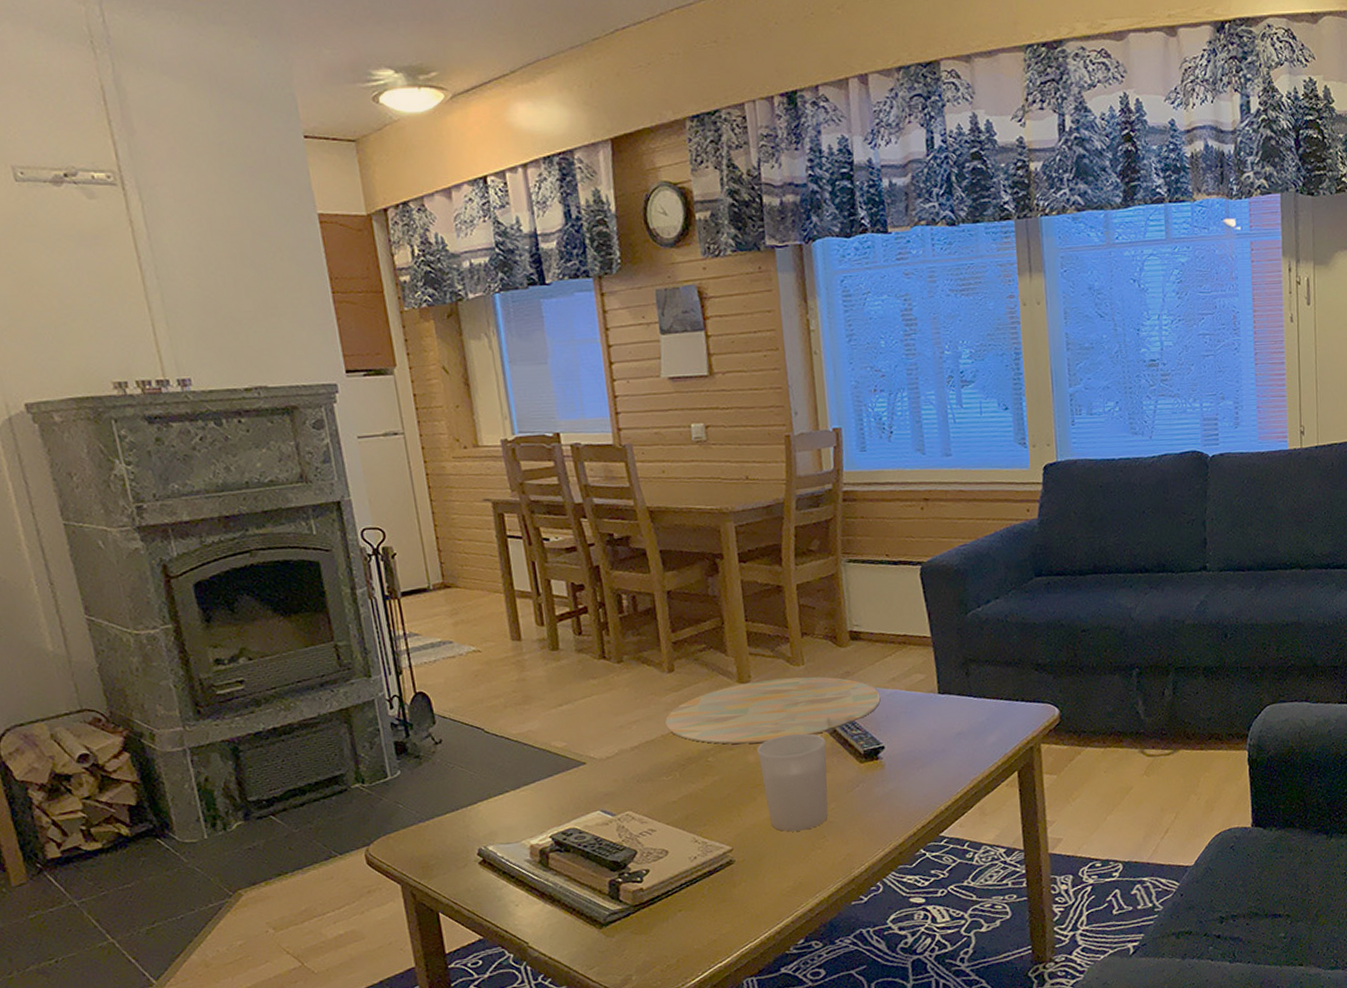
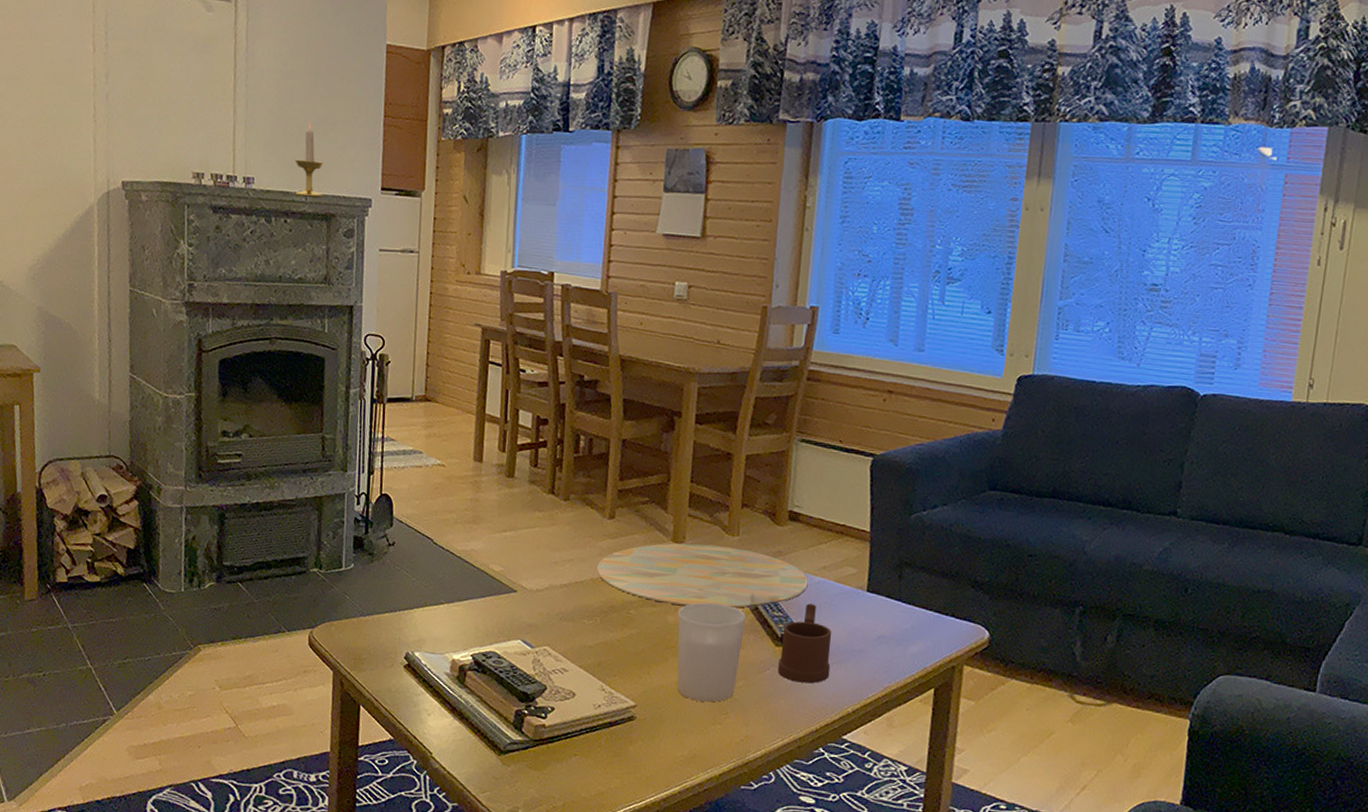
candlestick: none [235,308,278,393] -> present [294,121,323,199]
mug: none [864,715,917,793] -> present [778,603,832,684]

